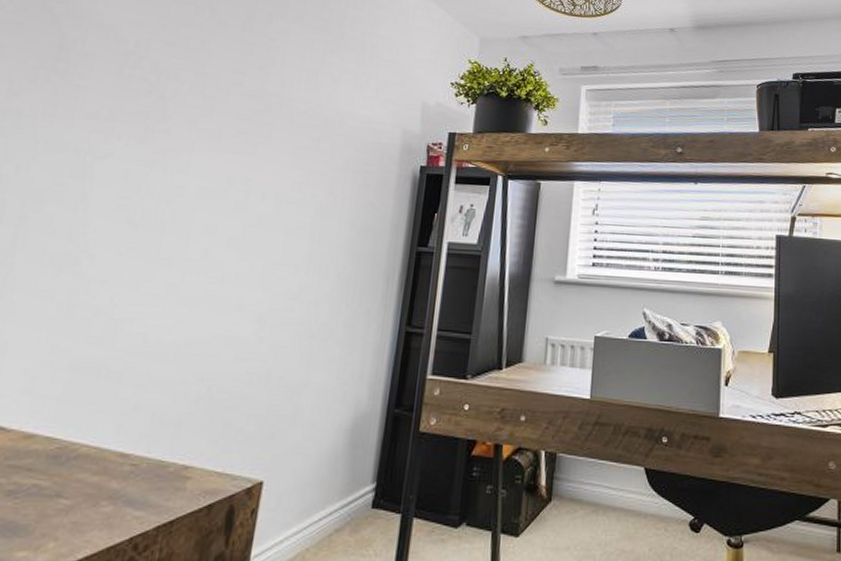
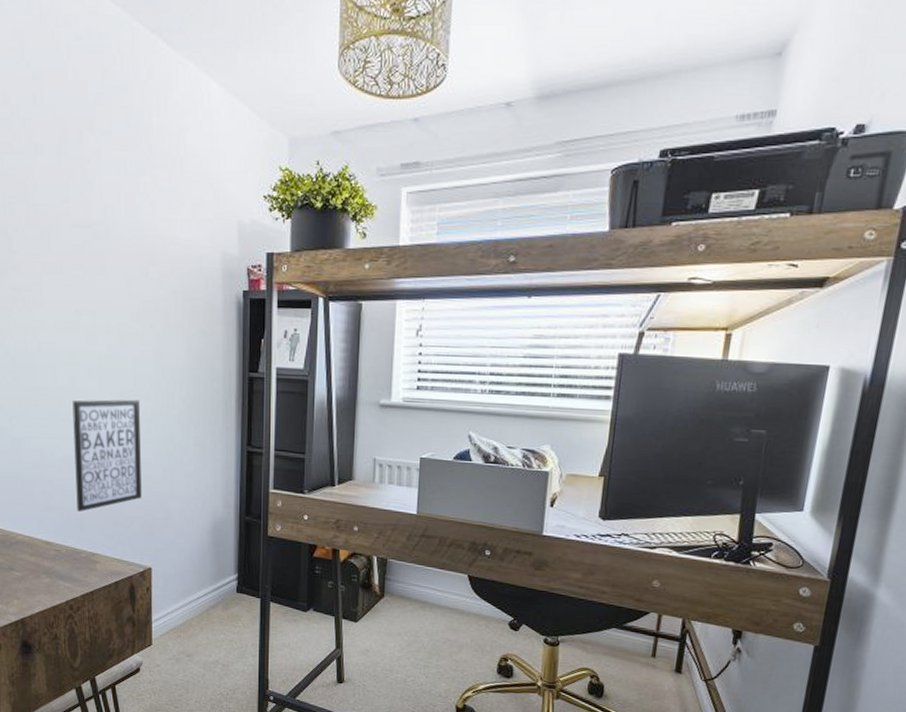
wall art: none [176,274,285,412] -> present [72,399,142,513]

